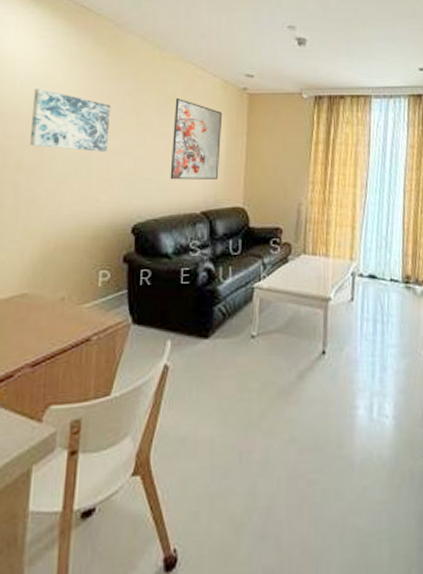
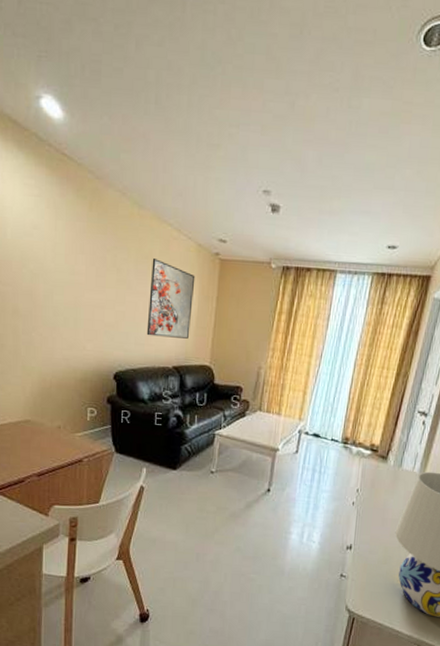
wall art: present [30,89,111,152] -> none [23,238,93,304]

